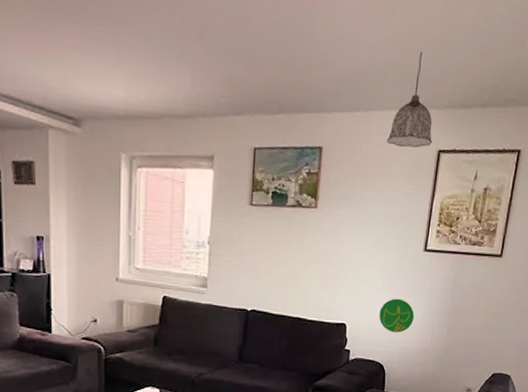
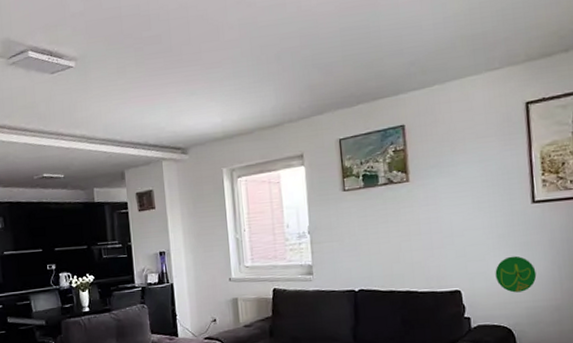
pendant lamp: present [387,52,433,148] -> none [468,19,518,109]

